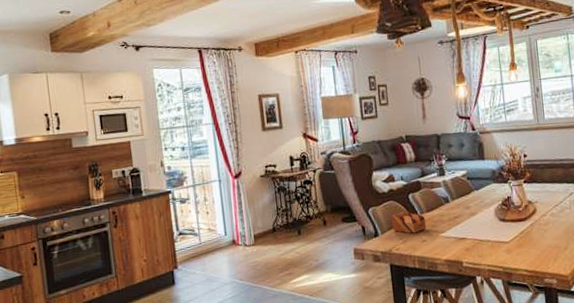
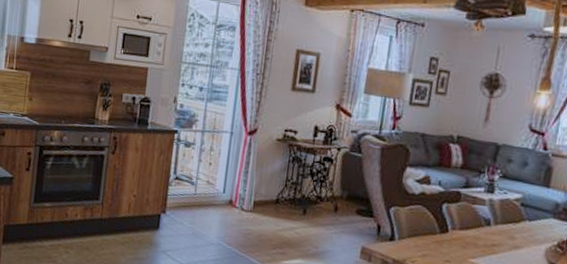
wooden bowl: present [391,211,427,234] -> none [413,220,456,250]

